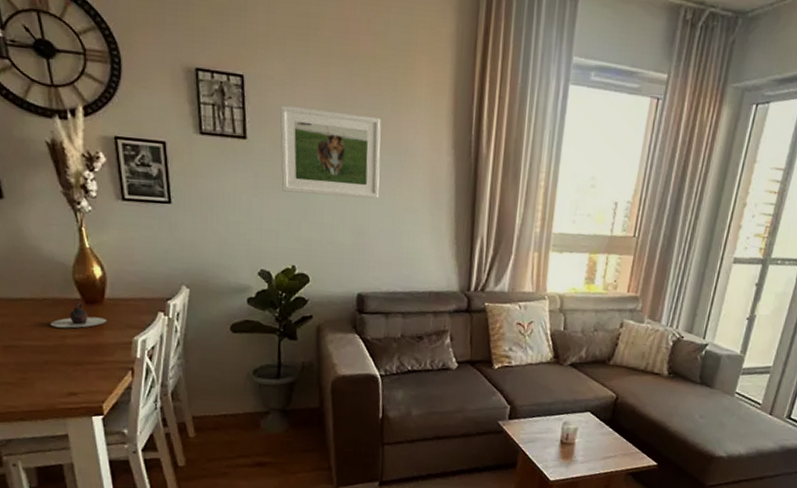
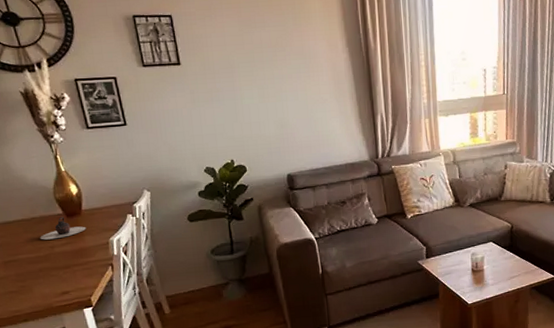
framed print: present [279,105,381,199] -> none [204,31,294,102]

